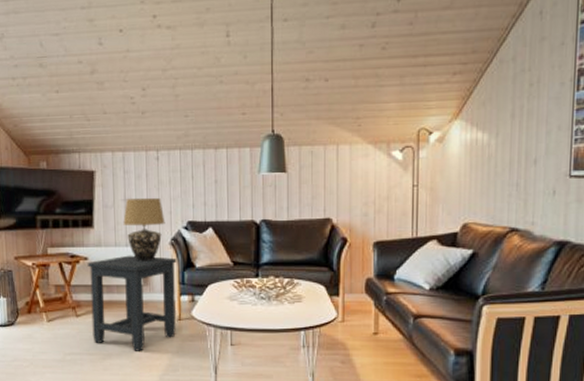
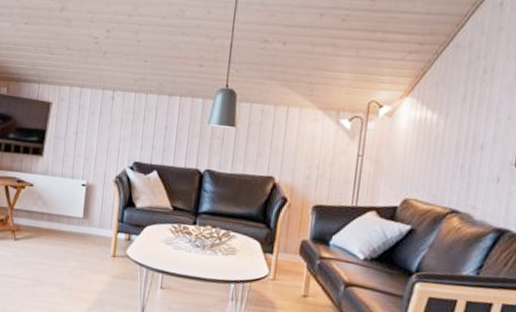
side table: present [87,255,177,351] -> none [27,187,119,282]
table lamp: present [123,197,165,261] -> none [72,132,113,196]

